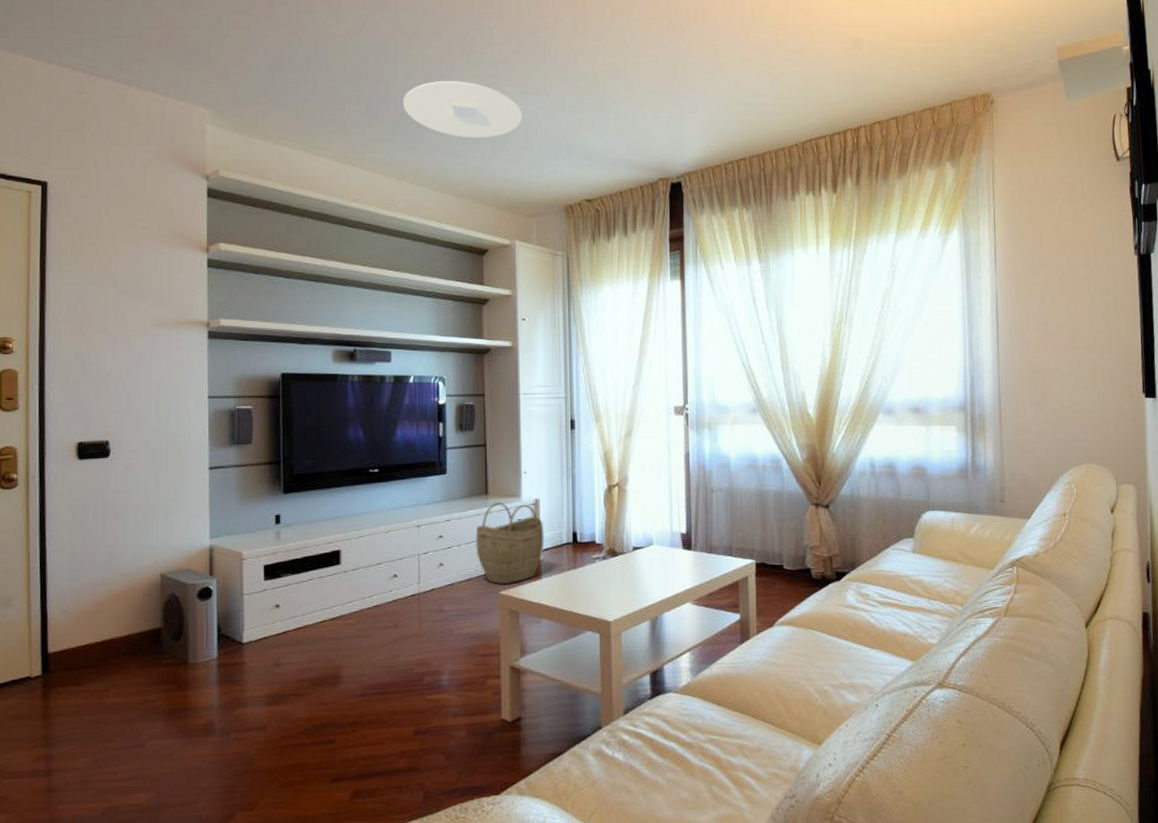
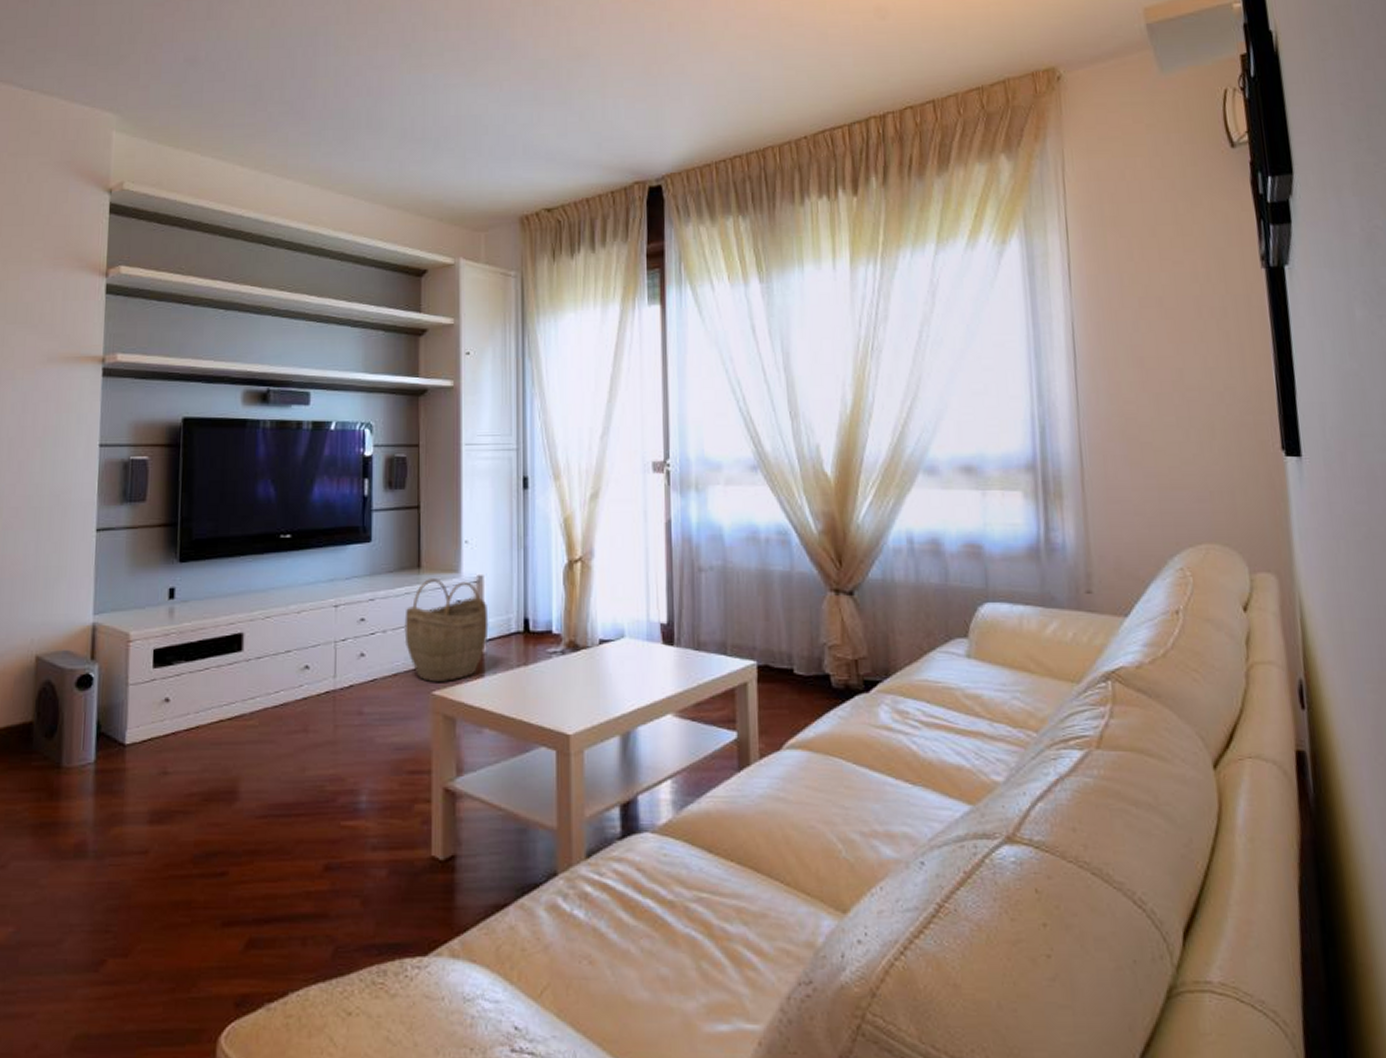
ceiling light: present [402,81,523,138] -> none [332,73,472,140]

